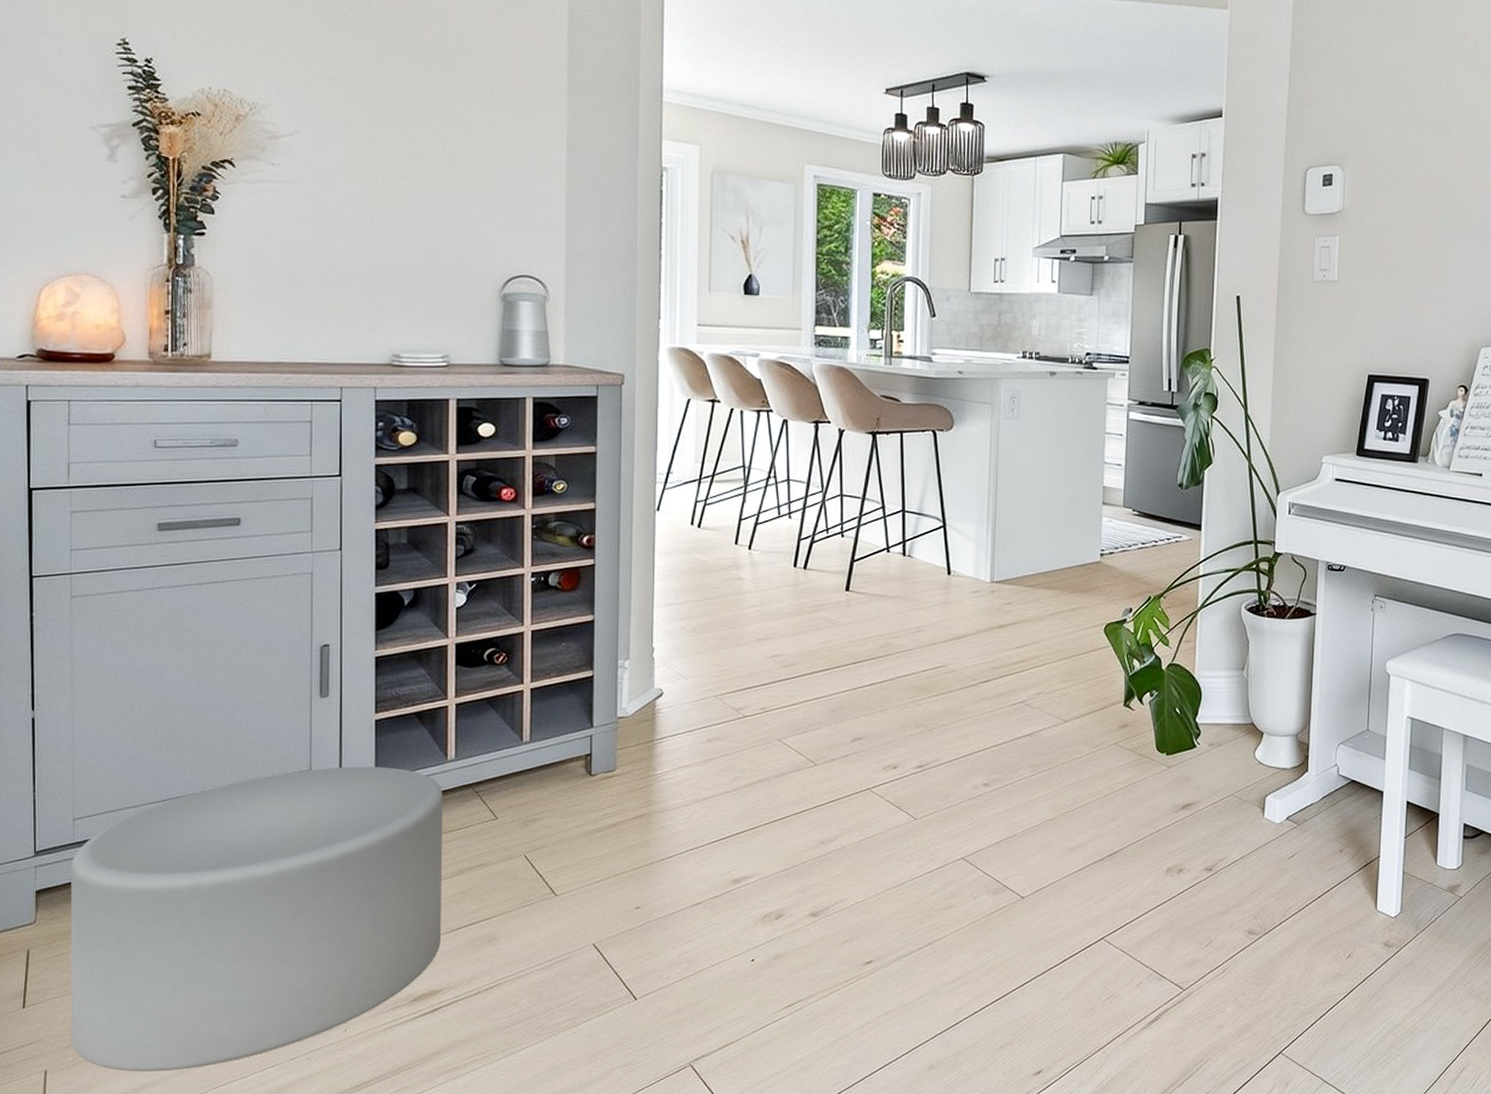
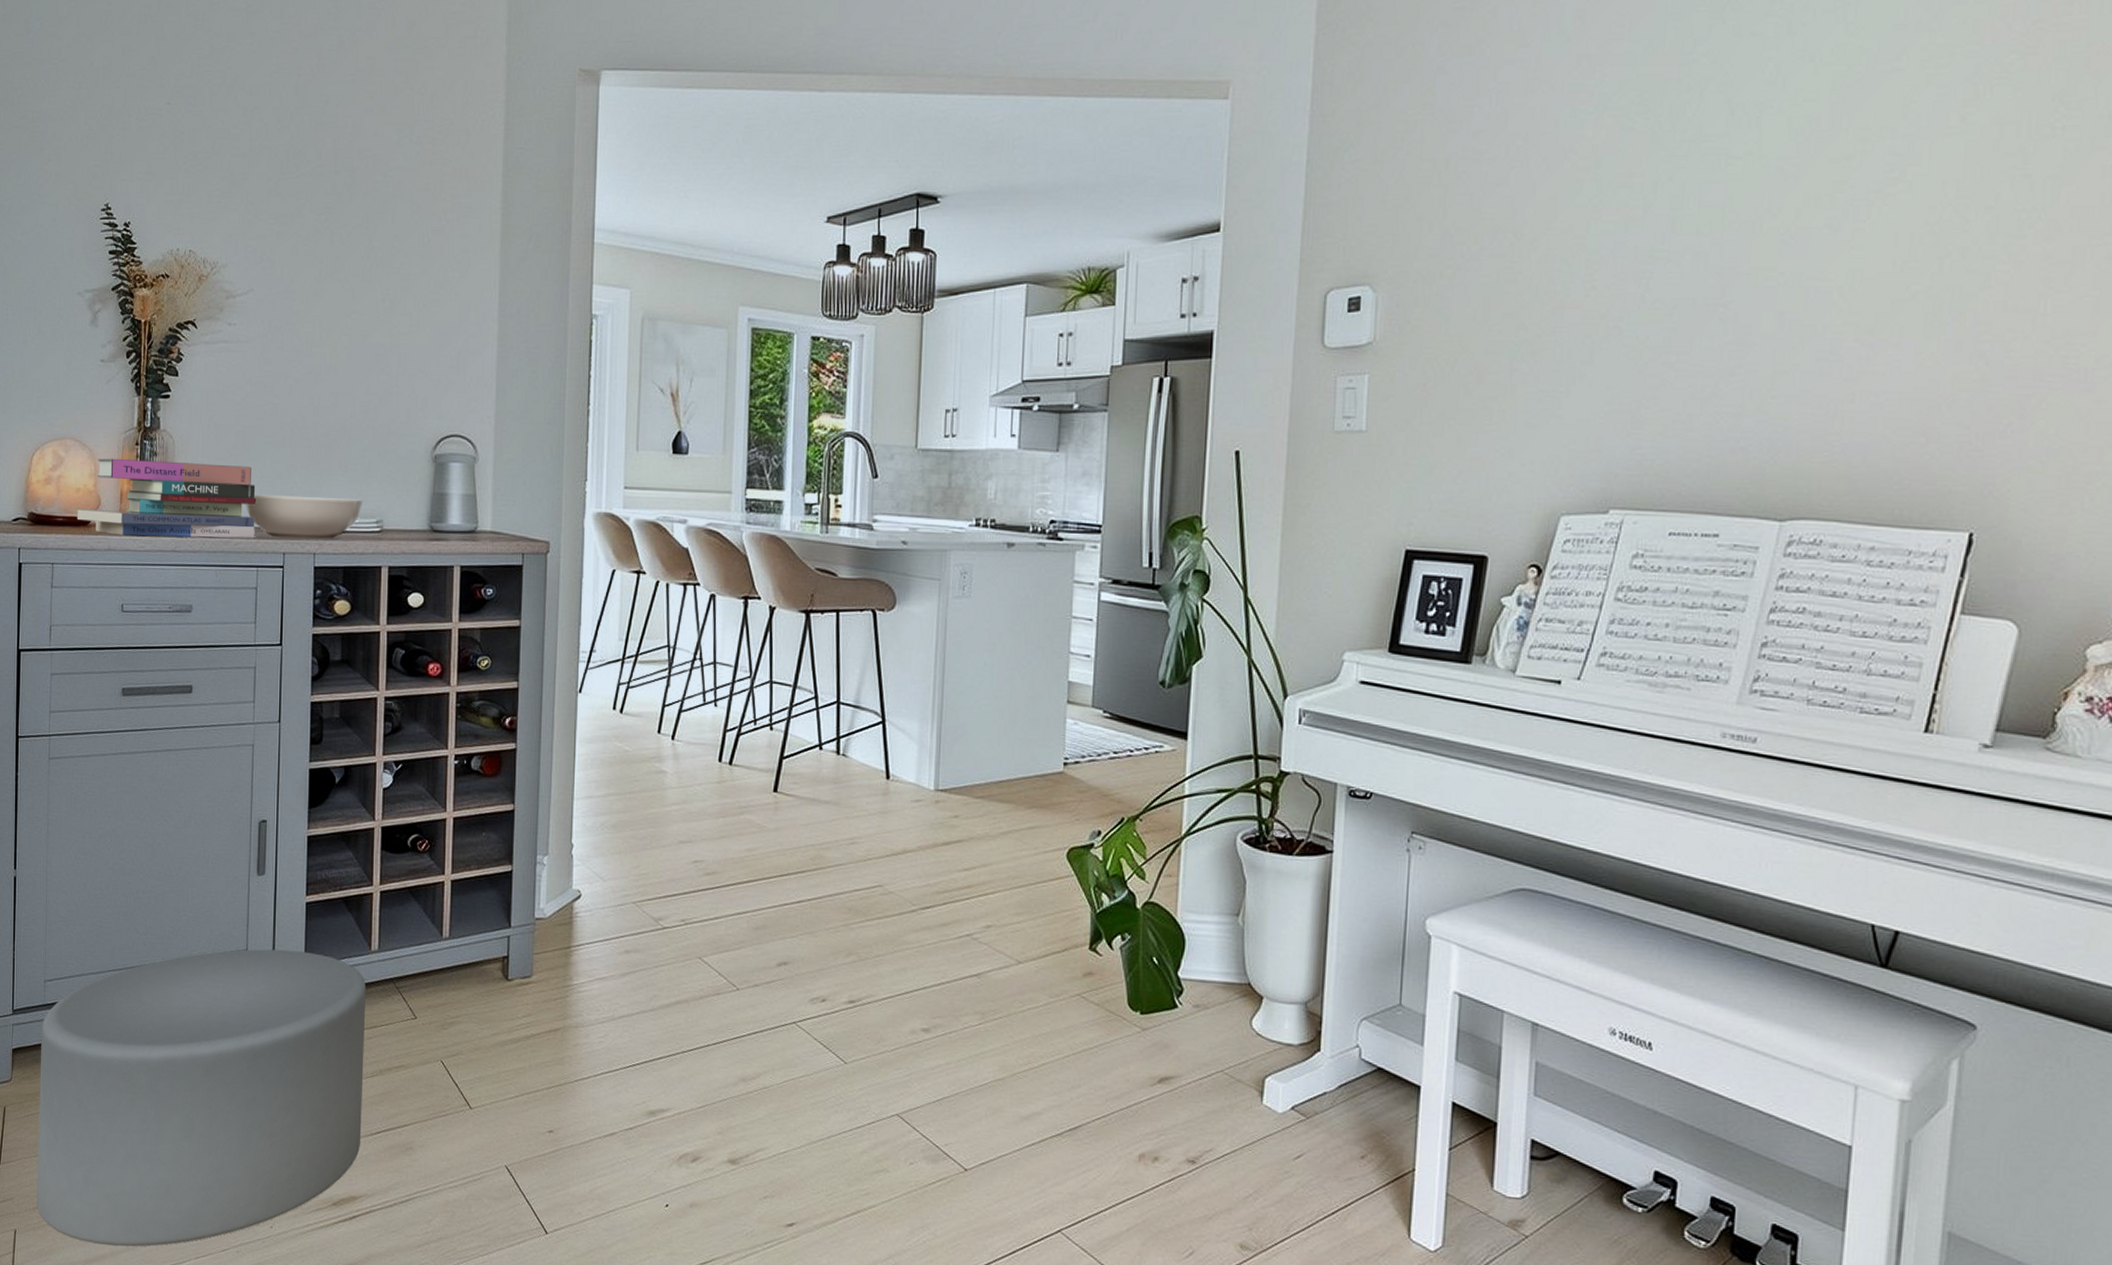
books: none [97,294,309,374] -> present [77,458,257,539]
bowl: none [296,330,428,374] -> present [245,494,364,539]

